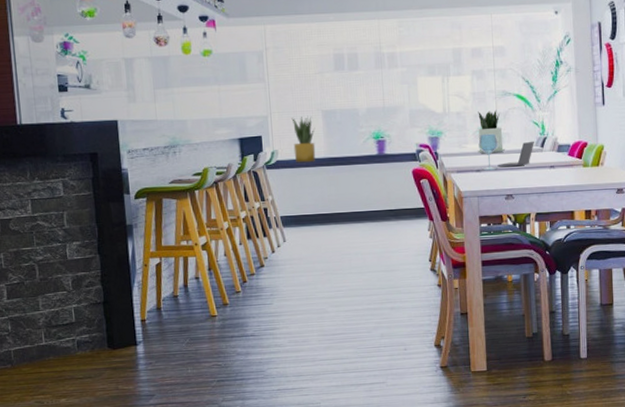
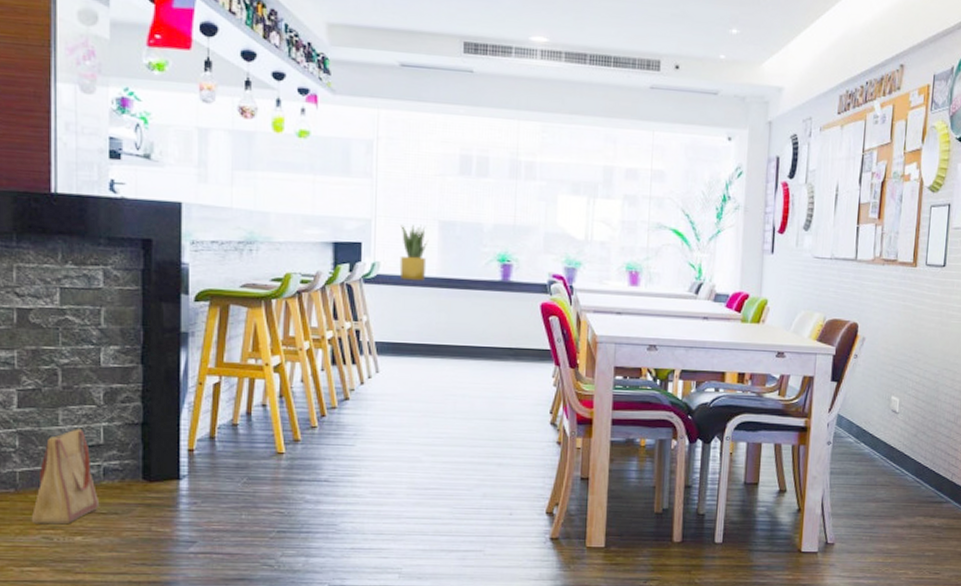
shopping bag: none [25,311,76,392] -> present [31,429,99,525]
planter: present [477,109,506,154] -> none [620,243,654,295]
wine glass: present [478,133,499,171] -> none [622,270,646,315]
laptop computer: present [497,141,535,168] -> none [642,285,689,314]

